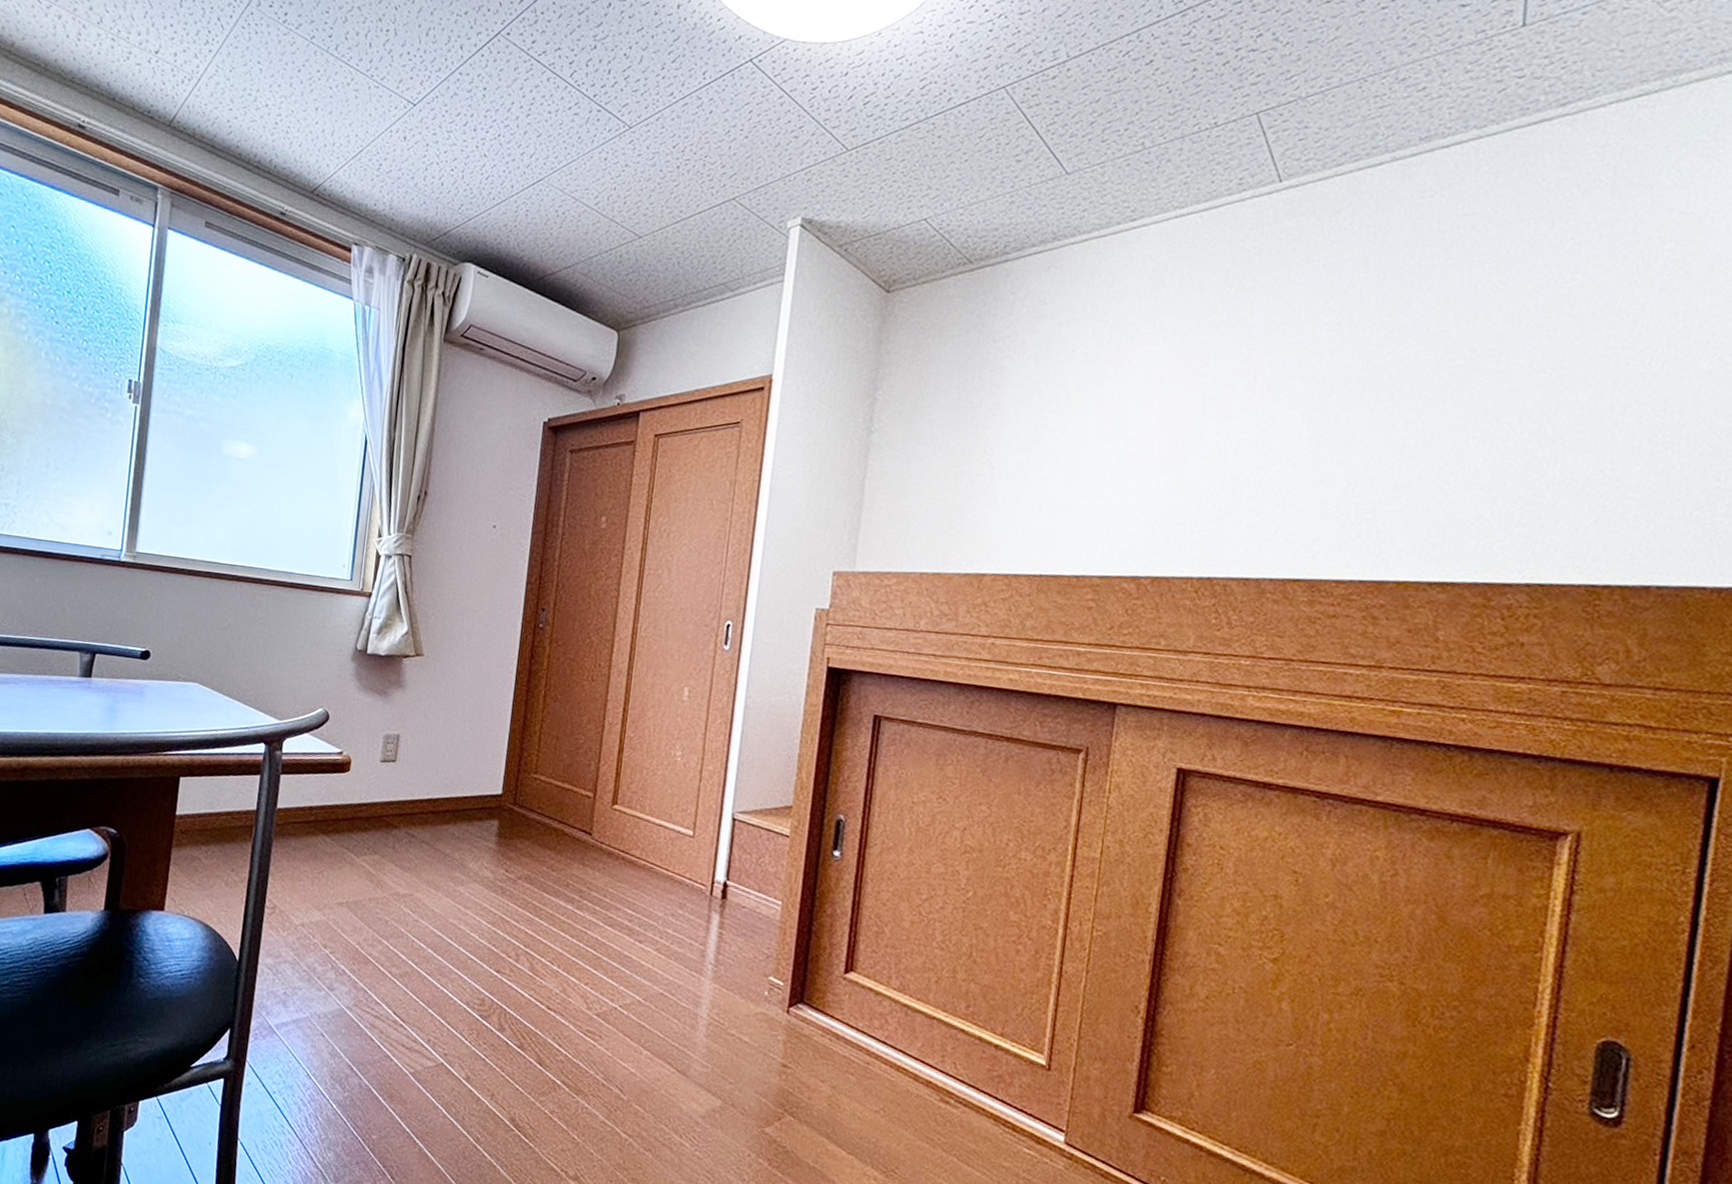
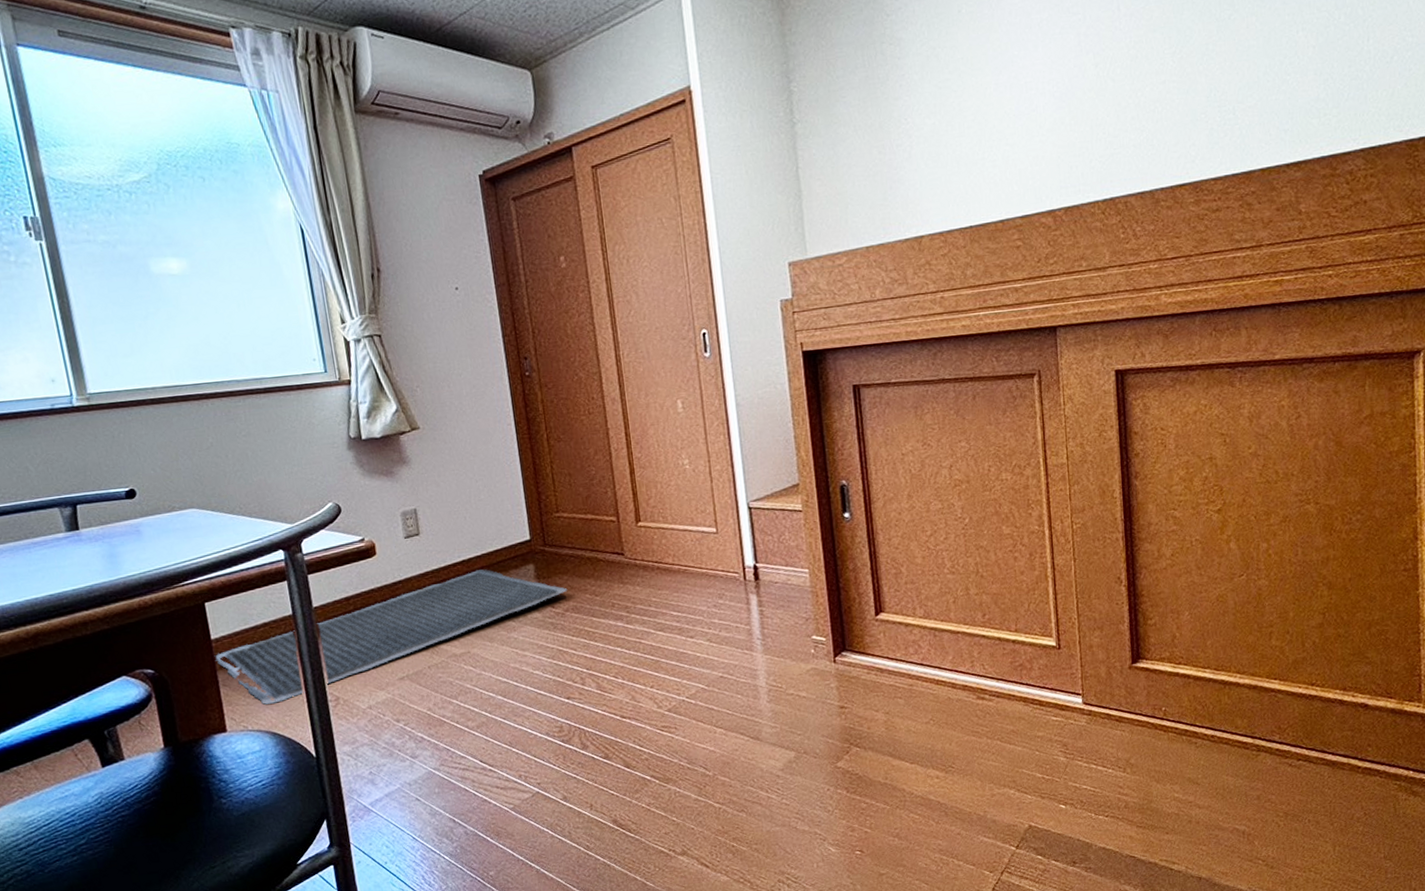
floor mat: none [173,812,526,895] -> present [215,569,568,705]

